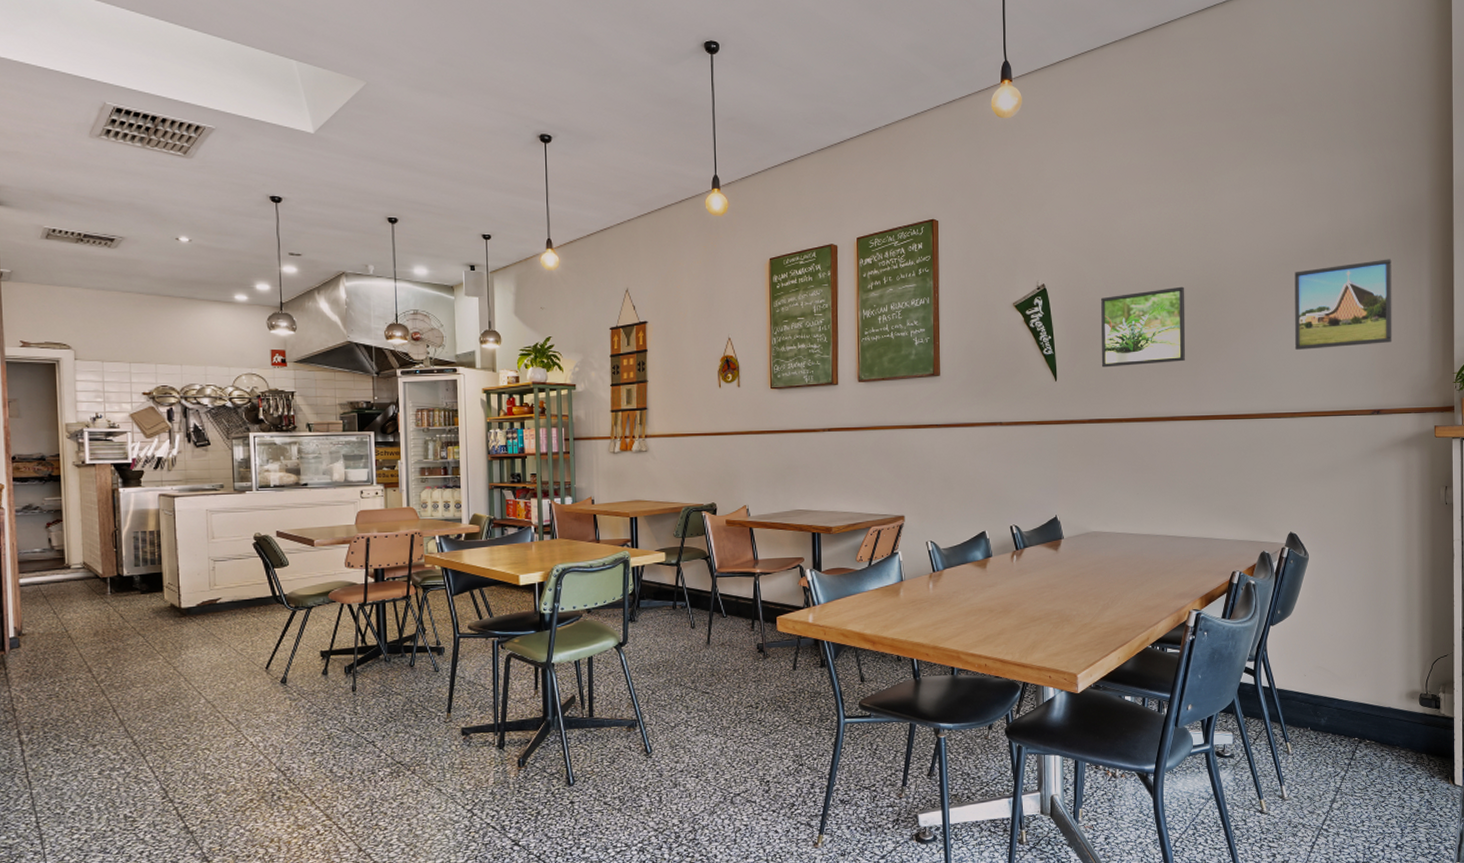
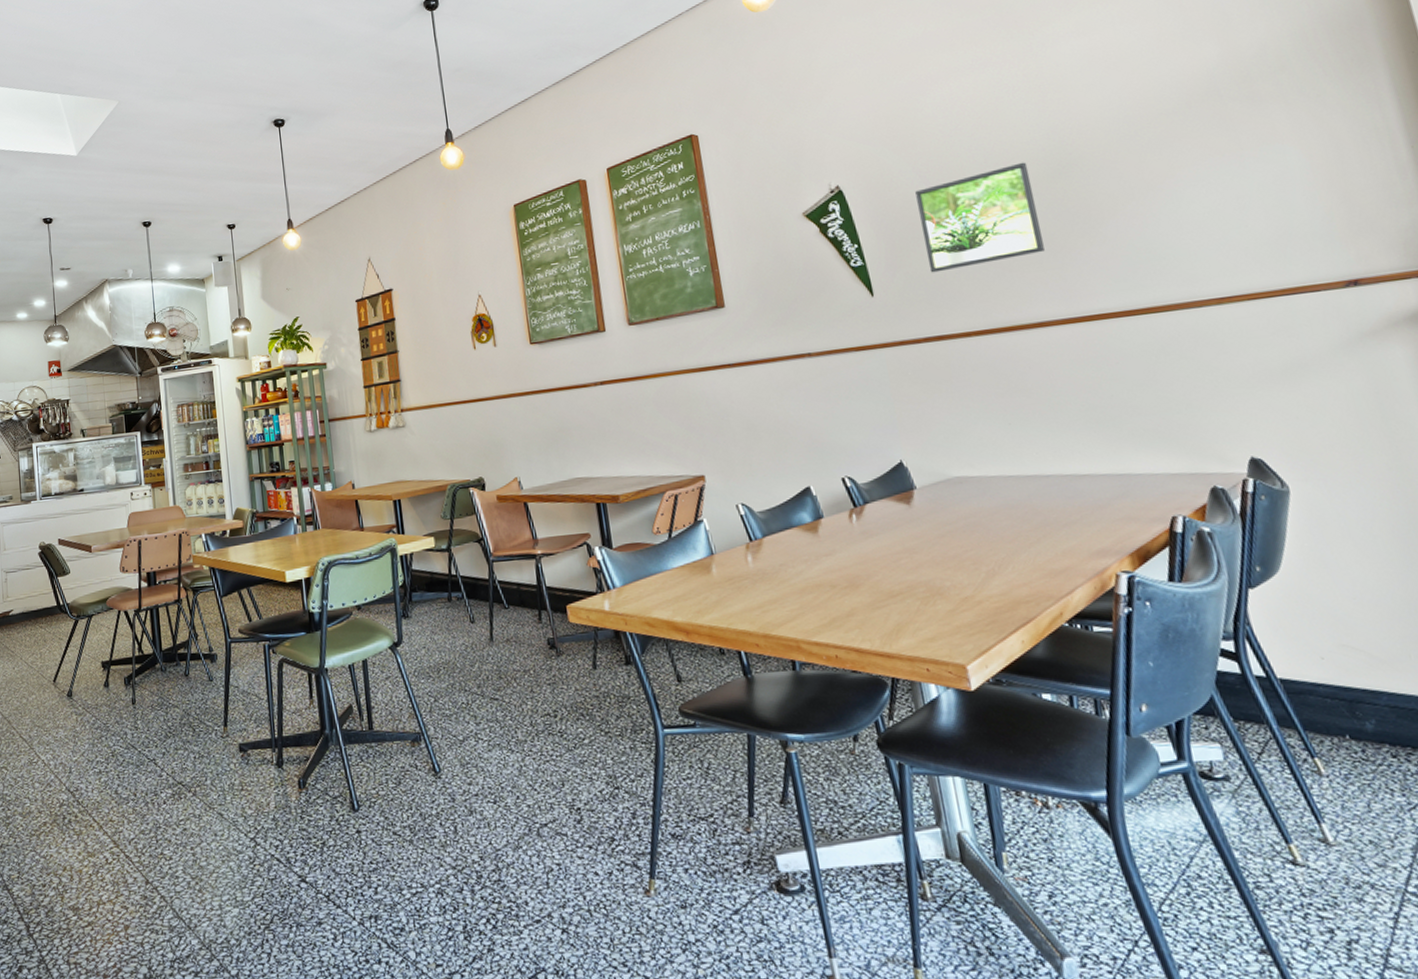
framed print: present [1294,259,1392,350] -> none [1181,83,1356,217]

